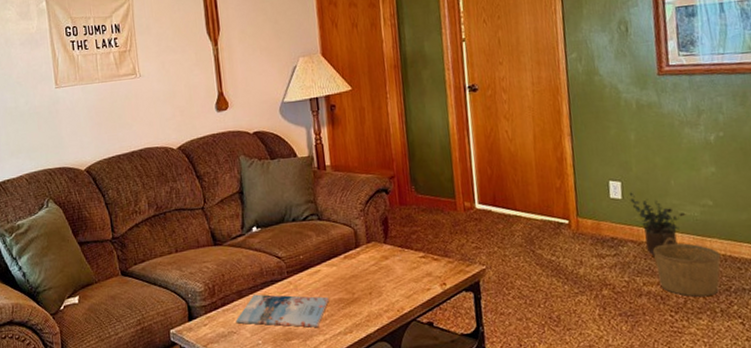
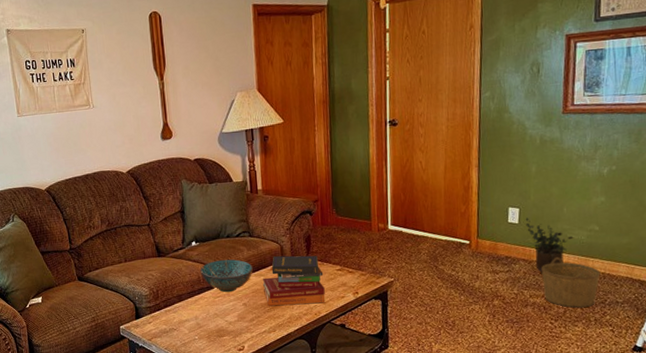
magazine: present [235,294,330,328] -> none [176,298,257,327]
decorative bowl: none [262,246,325,287] -> present [199,259,254,293]
books: none [334,240,409,301] -> present [262,255,326,306]

